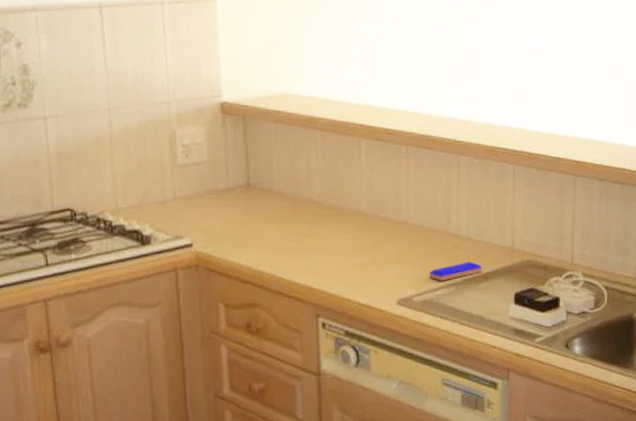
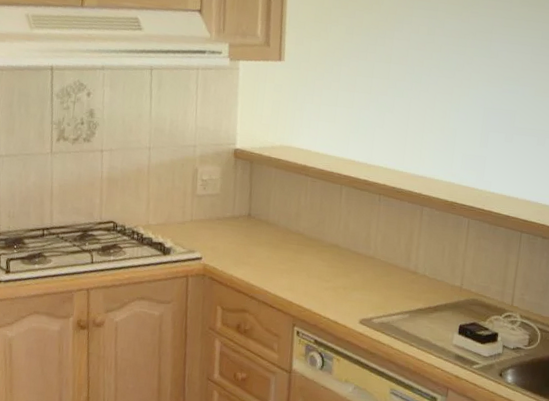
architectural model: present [429,262,483,281] -> none [388,294,434,309]

